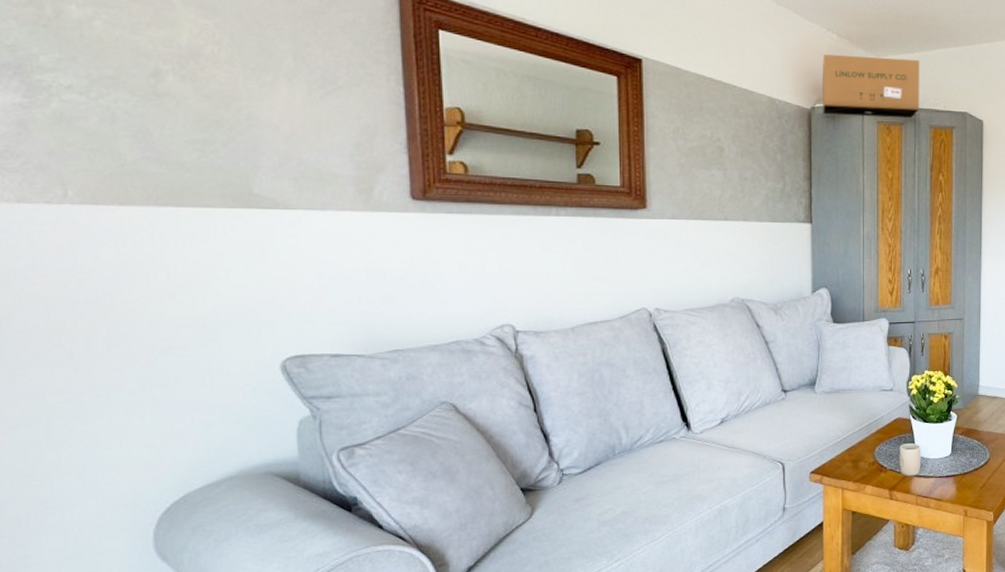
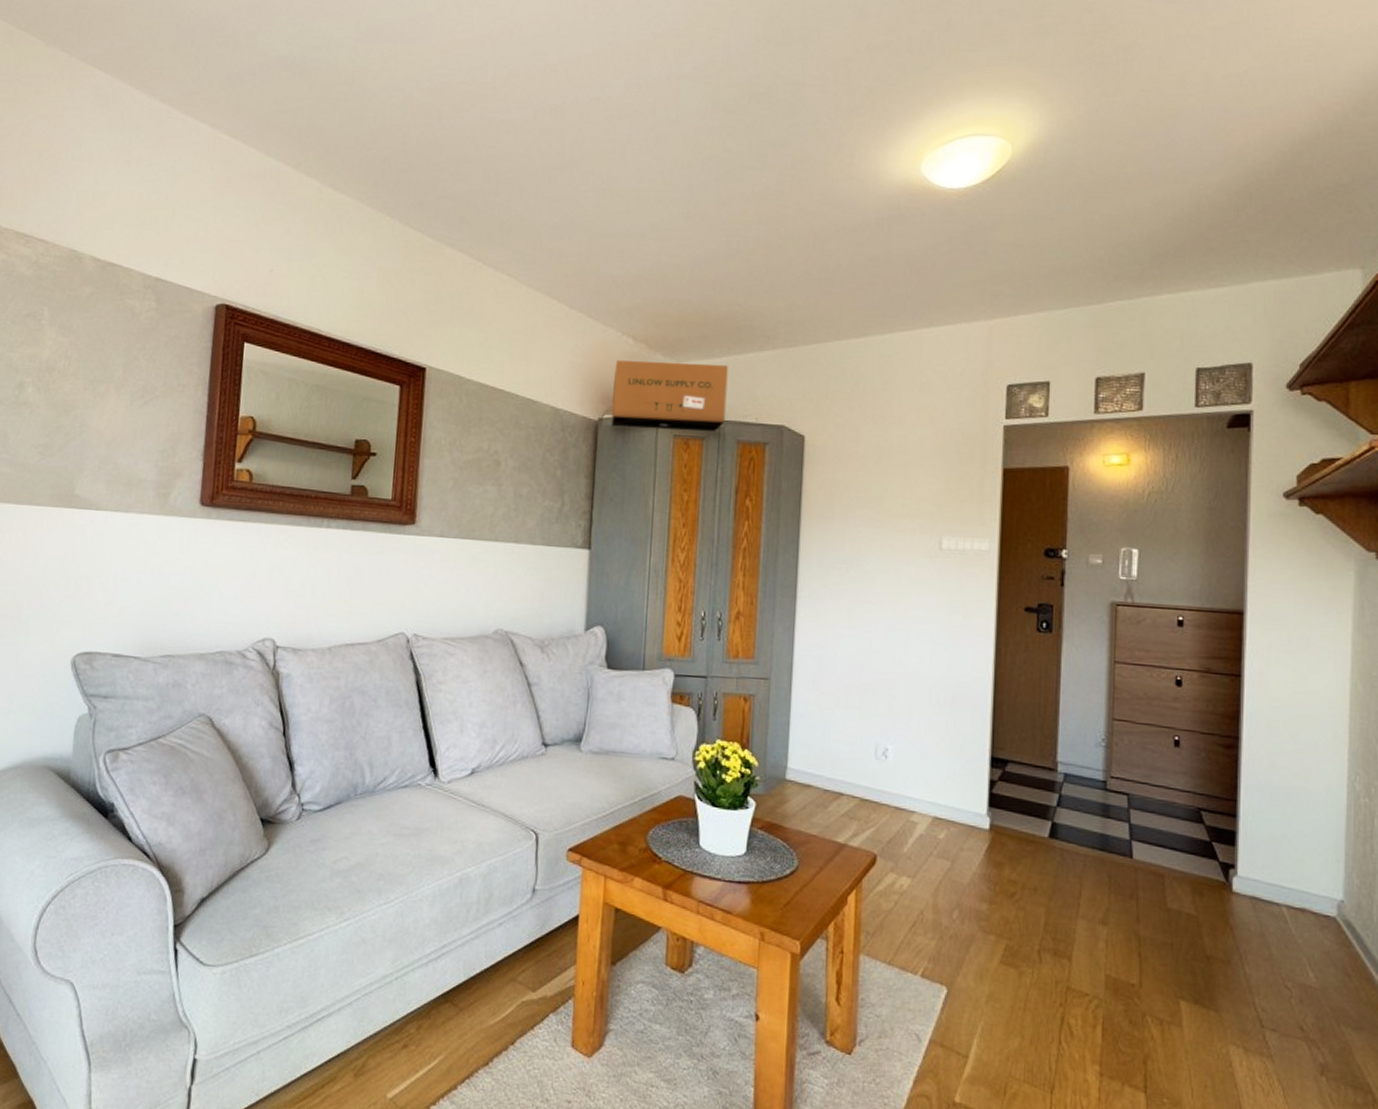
mug: present [899,443,921,476] -> none [677,830,707,875]

